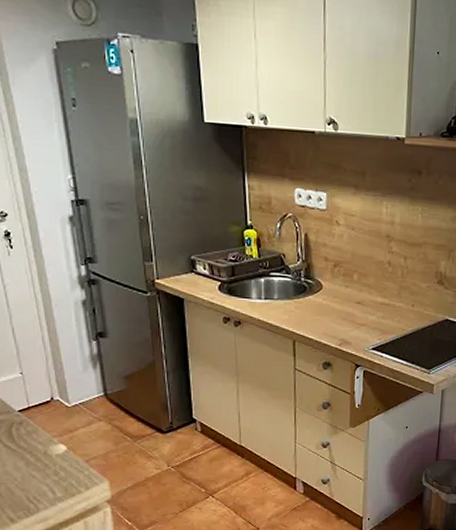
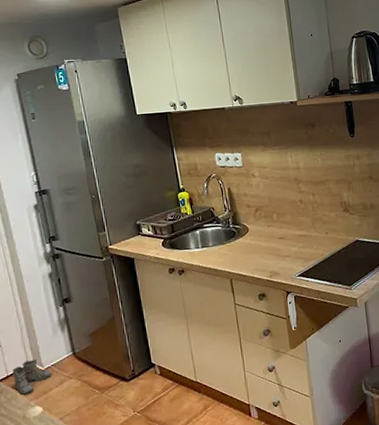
boots: none [34,394,78,430] -> present [12,359,51,395]

